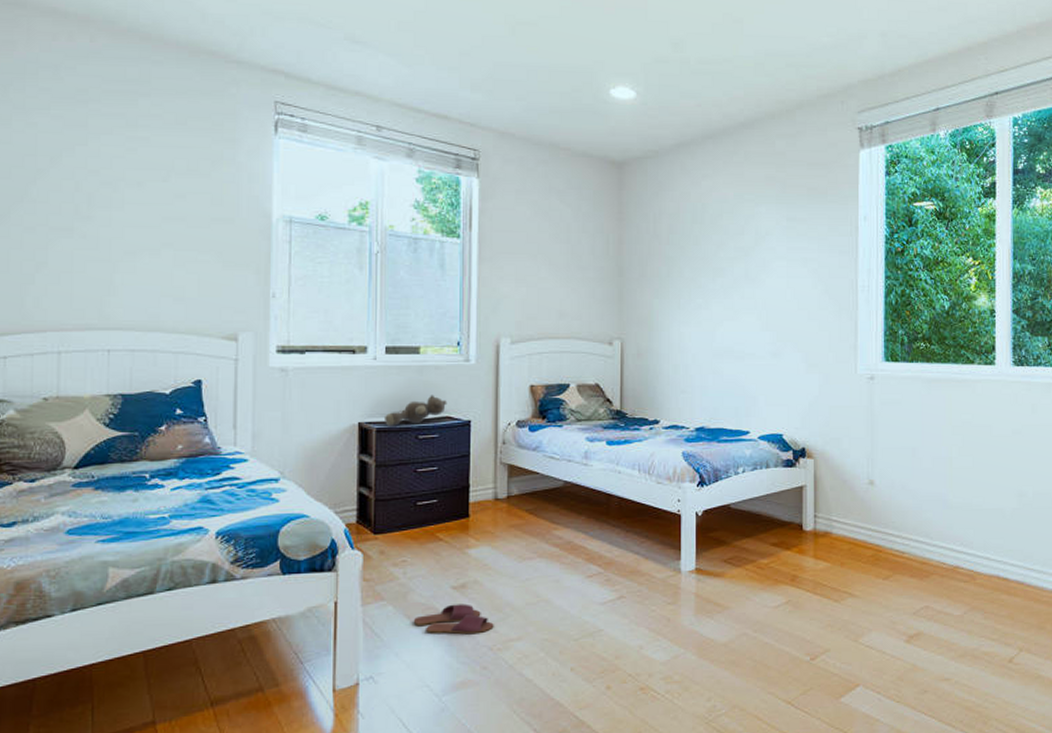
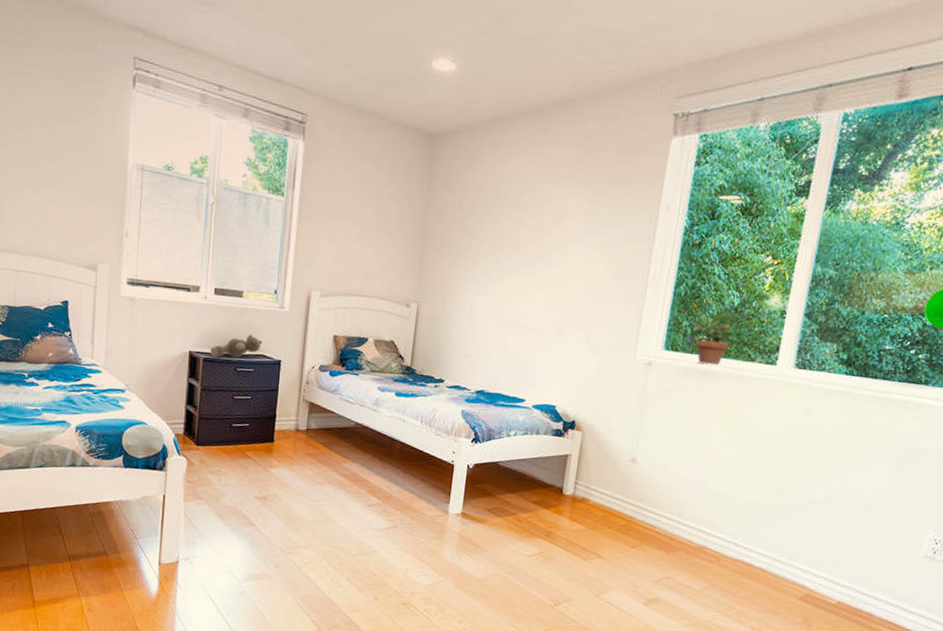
slippers: present [414,604,494,634] -> none [224,511,287,538]
potted plant: none [908,317,949,372] -> present [691,313,736,366]

